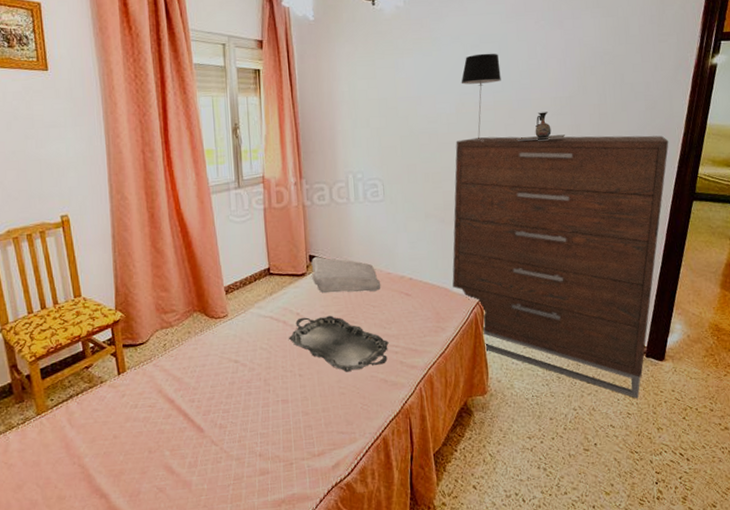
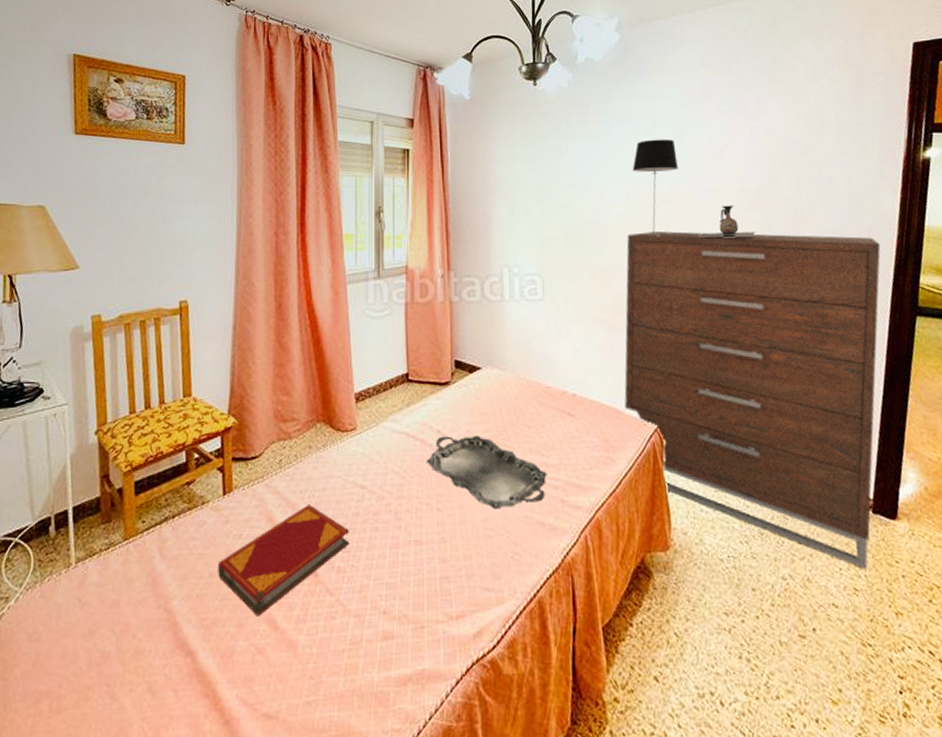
hardback book: none [120,378,228,465] -> present [218,505,349,617]
soap bar: present [311,257,381,294] -> none [457,363,539,409]

